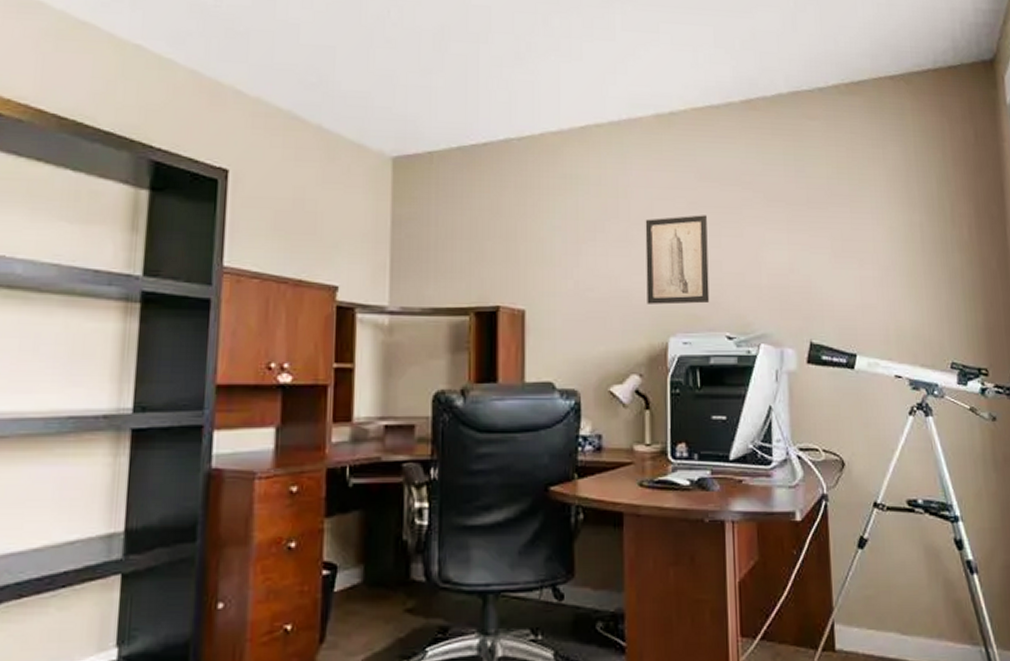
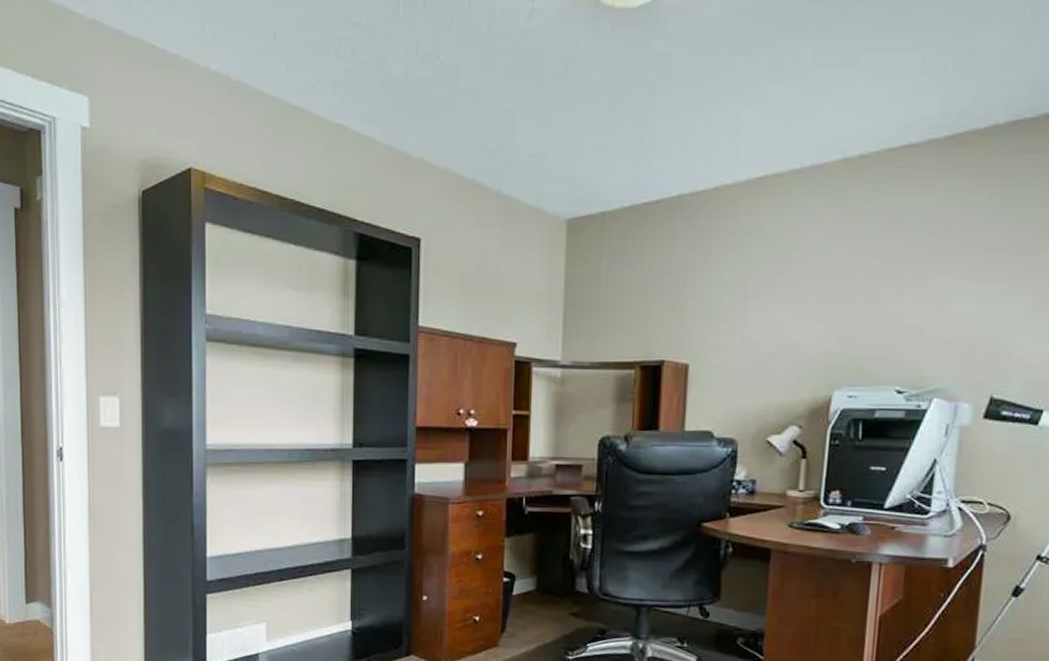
wall art: present [645,215,710,305] -> none [813,266,889,359]

